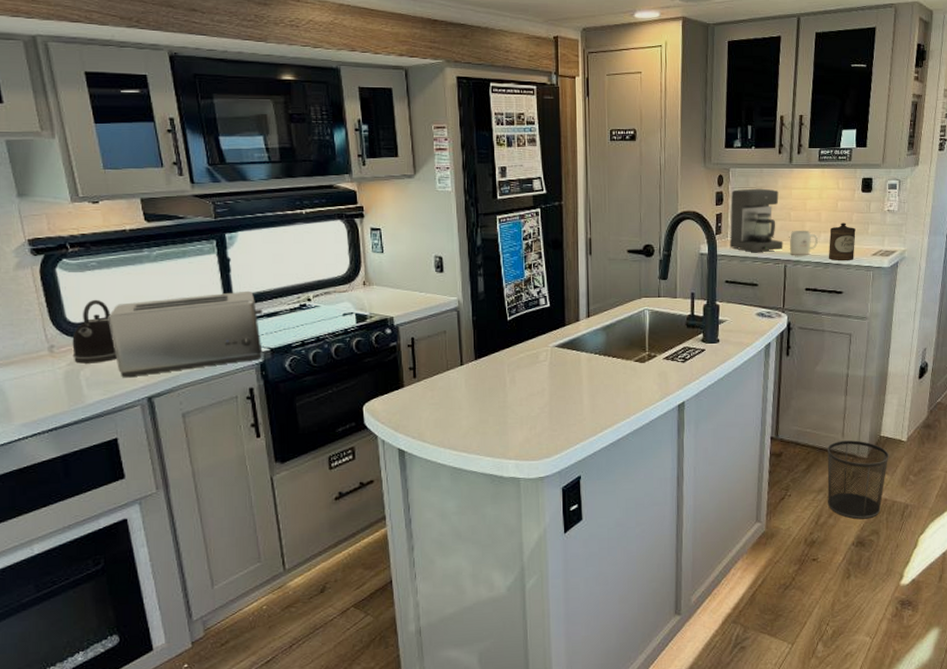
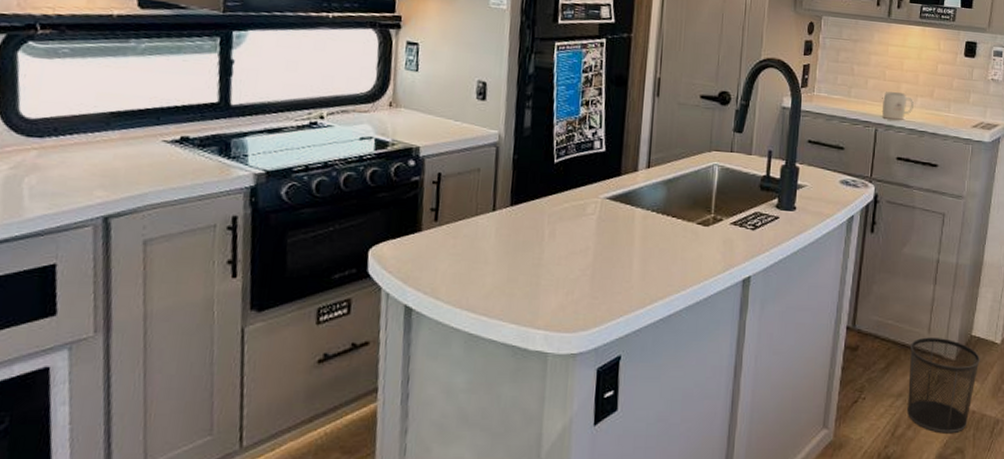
kettle: present [72,299,117,364] -> none [18,92,76,170]
toaster: present [108,290,263,378] -> none [71,99,264,191]
coffee maker: present [729,188,783,253] -> none [815,40,876,113]
canister: present [828,223,856,260] -> none [924,88,956,131]

